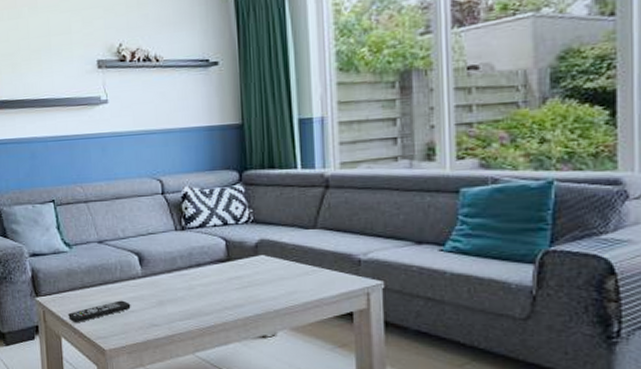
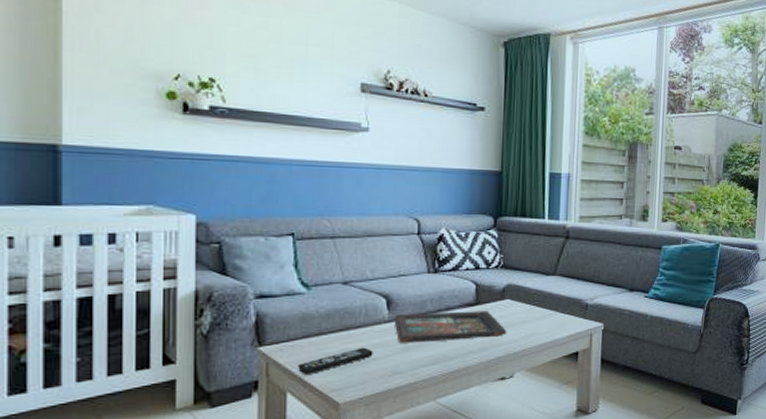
decorative tray: none [147,267,264,298] -> present [394,311,507,343]

